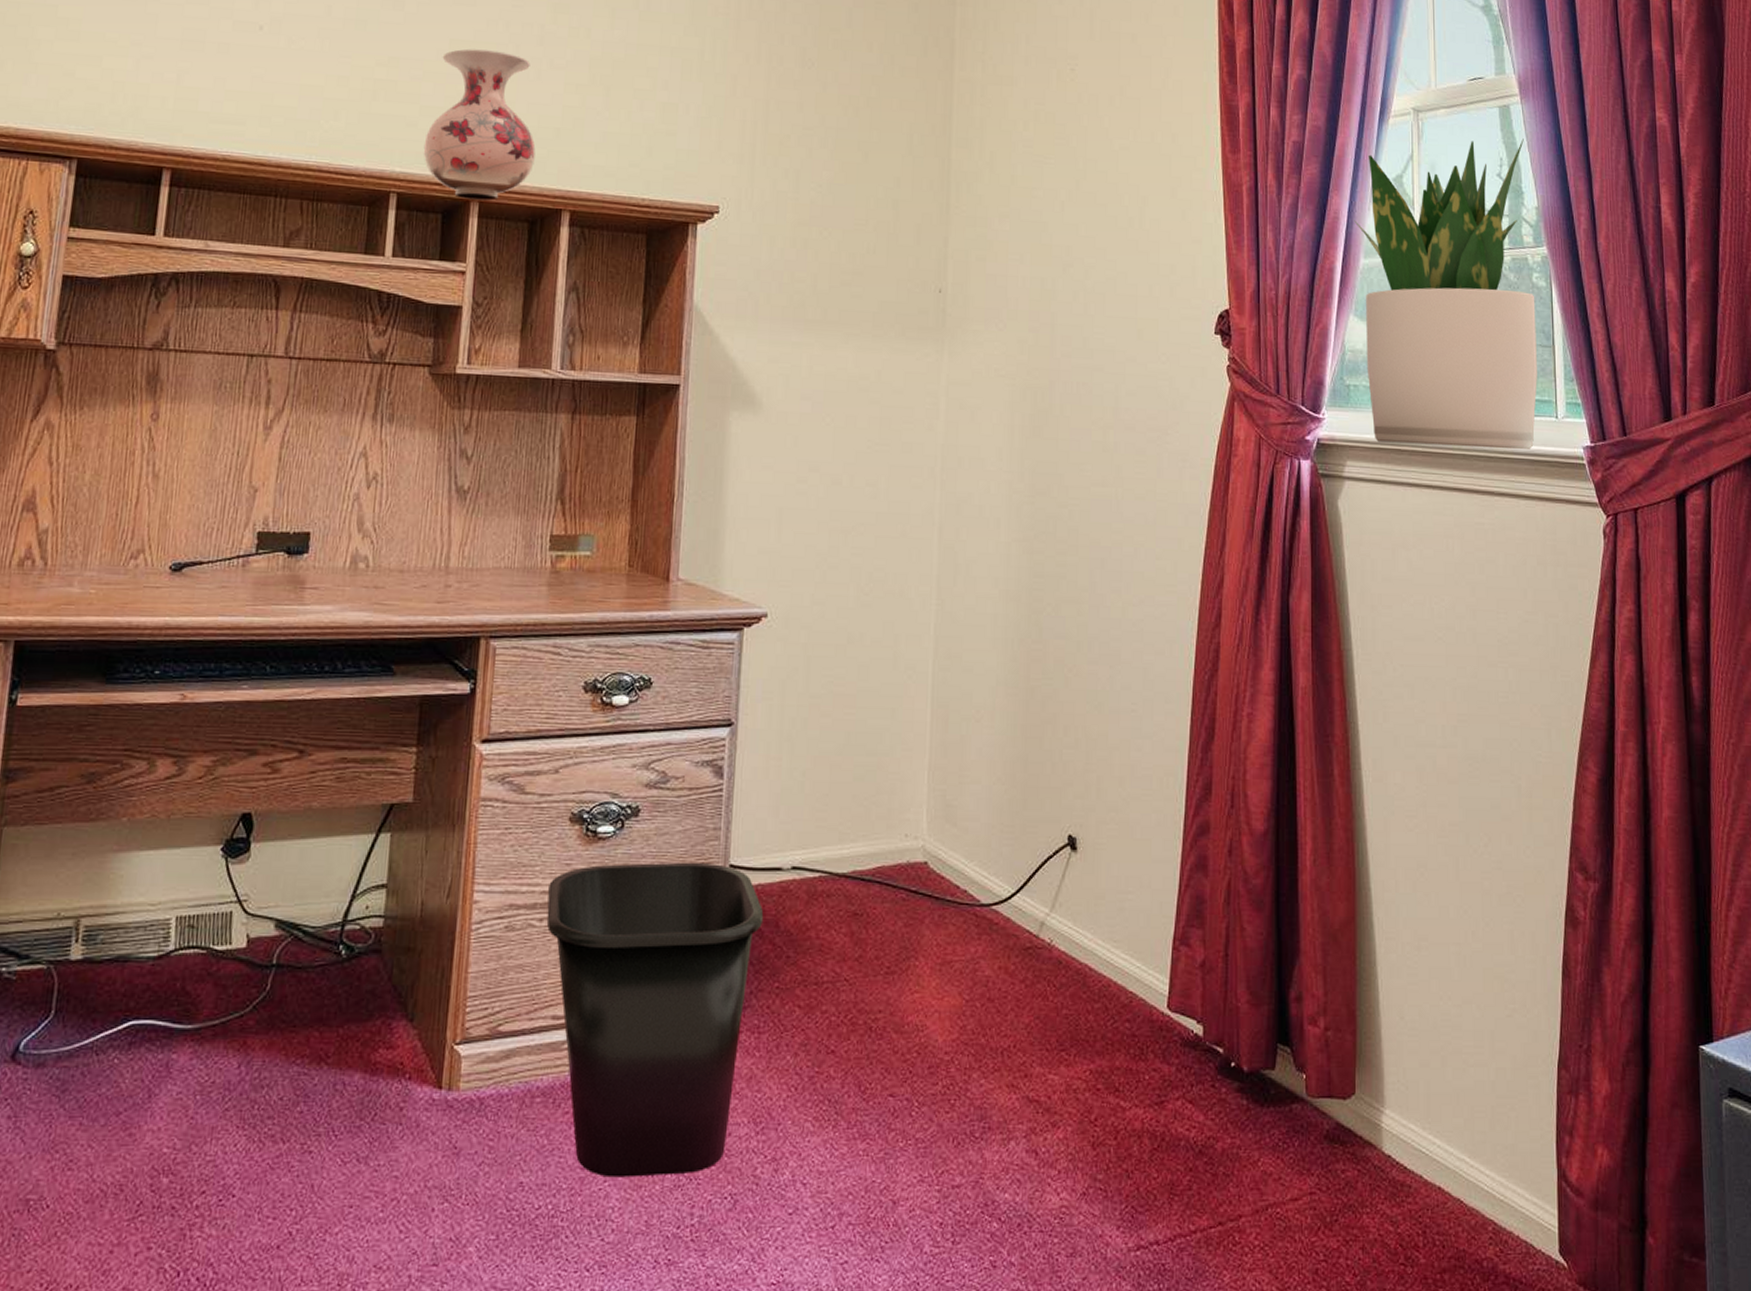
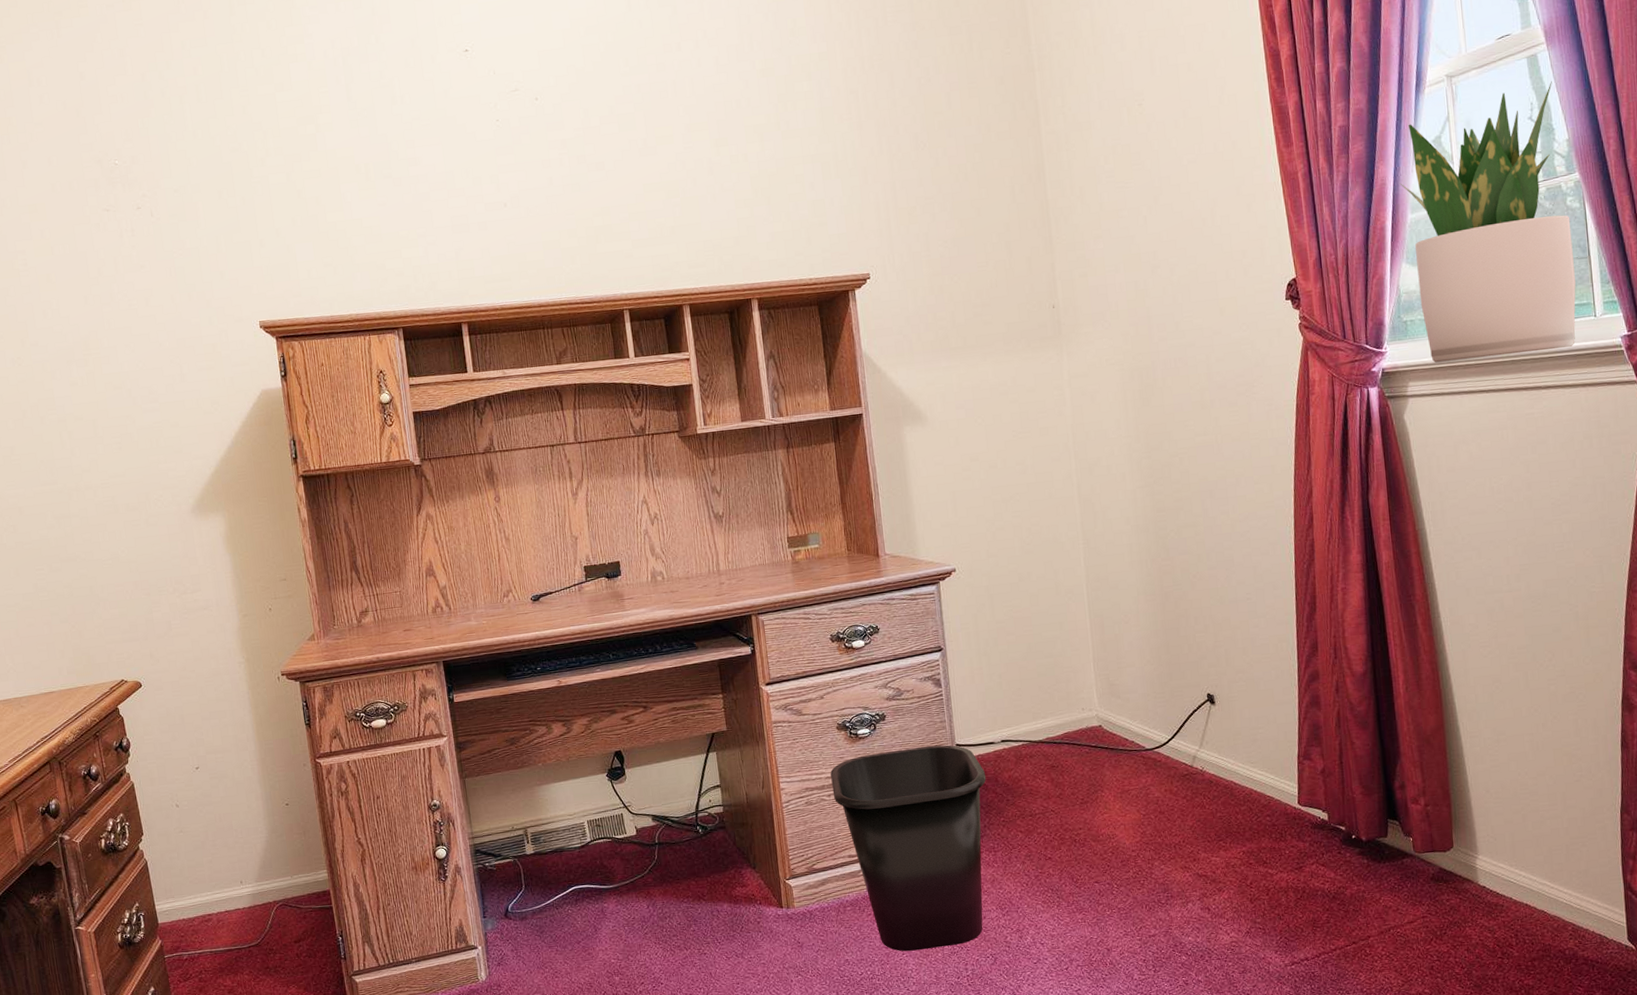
vase: present [423,48,536,201] -> none [640,185,724,305]

